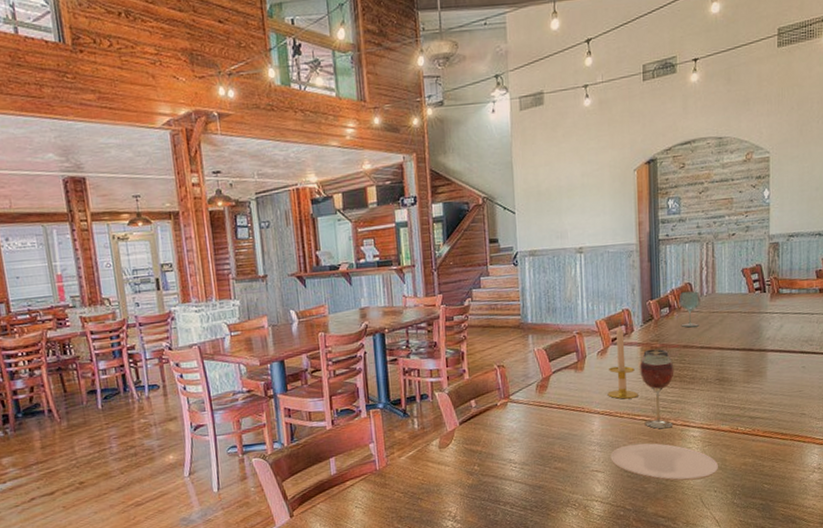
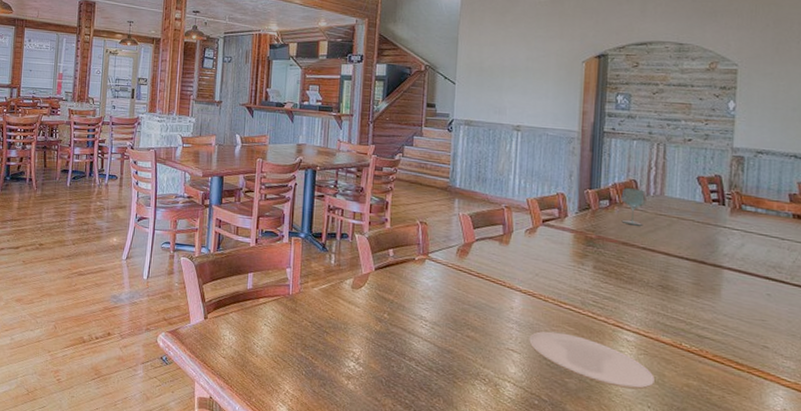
candle: present [607,325,638,399] -> none [532,207,567,285]
wineglass: present [640,348,674,429] -> none [571,238,610,325]

